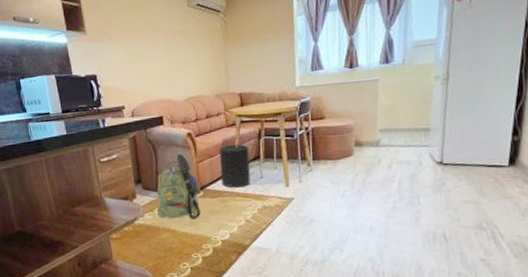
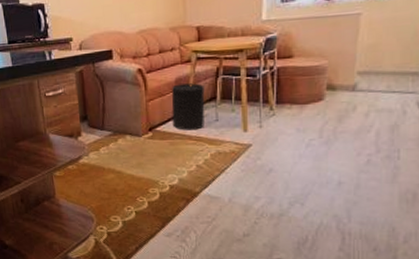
backpack: present [157,153,202,219] -> none [103,90,151,161]

